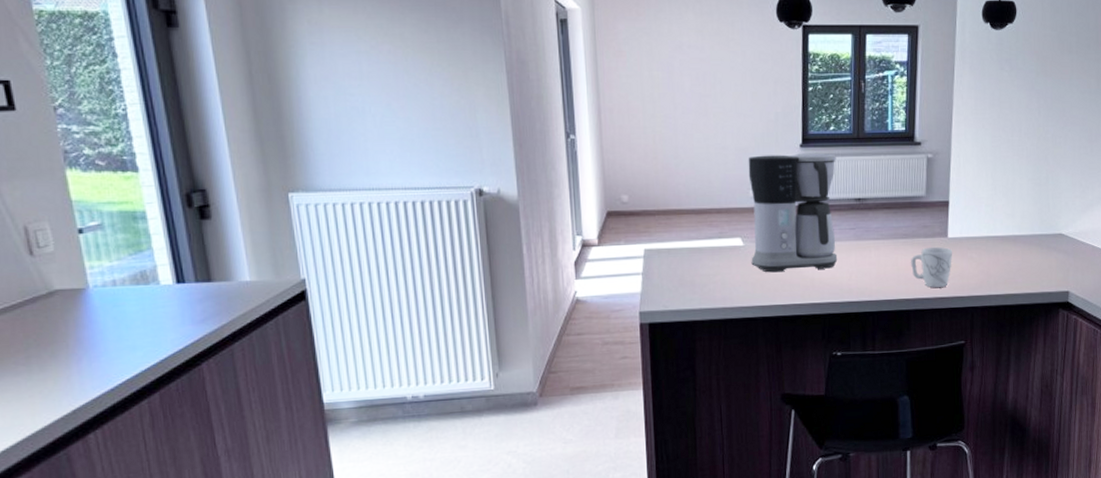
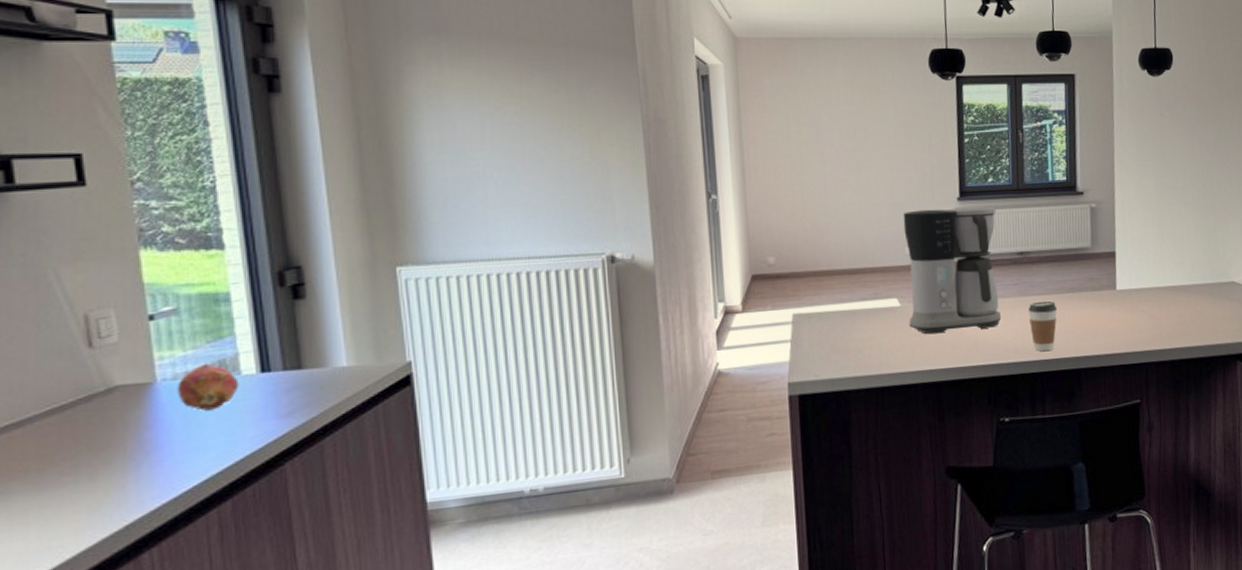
fruit: none [107,273,159,315] -> present [177,363,239,411]
coffee cup: none [863,245,891,293] -> present [1028,301,1058,352]
mug: present [911,247,953,288] -> none [1079,300,1123,344]

